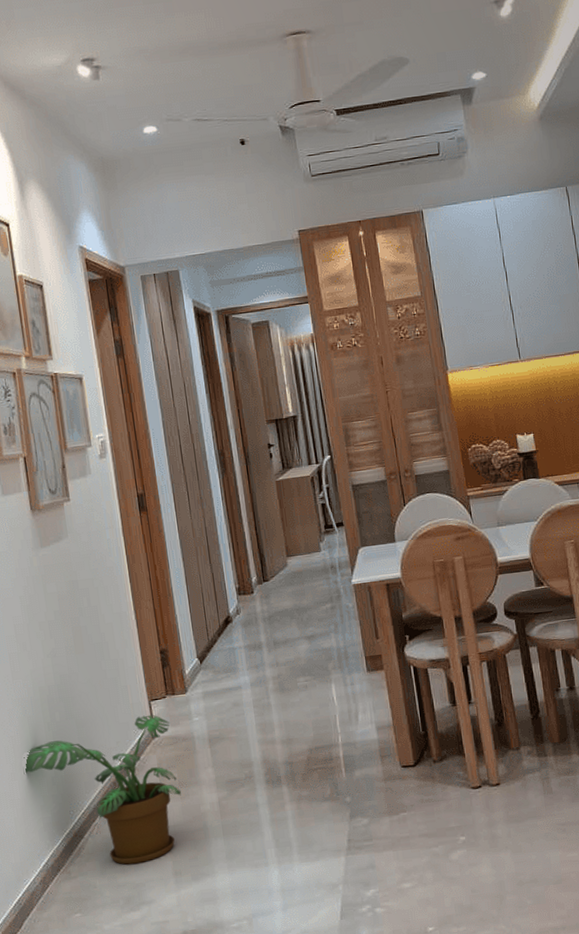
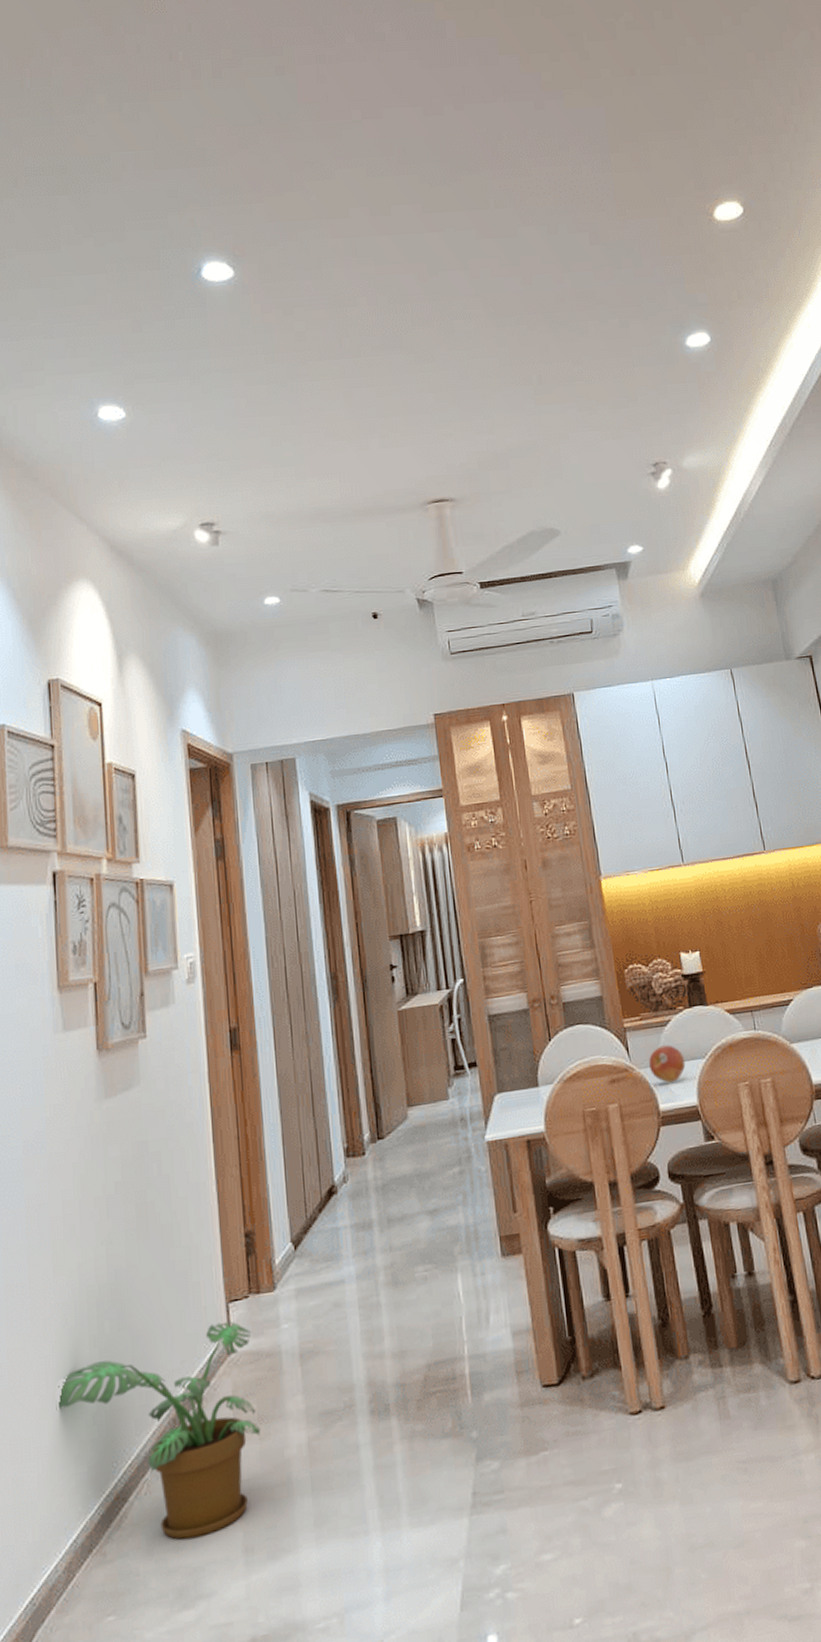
fruit: none [488,510,520,541] -> present [648,1045,686,1083]

